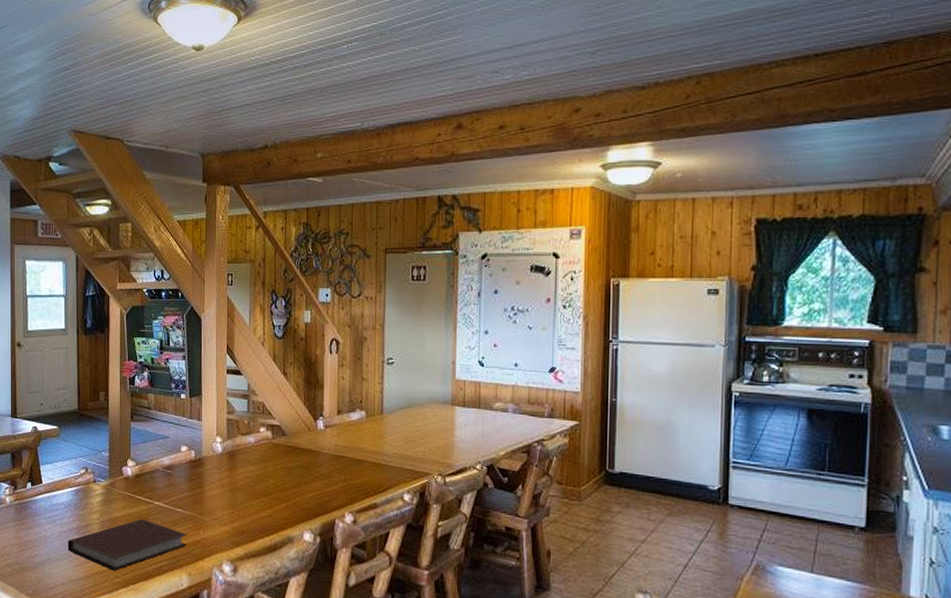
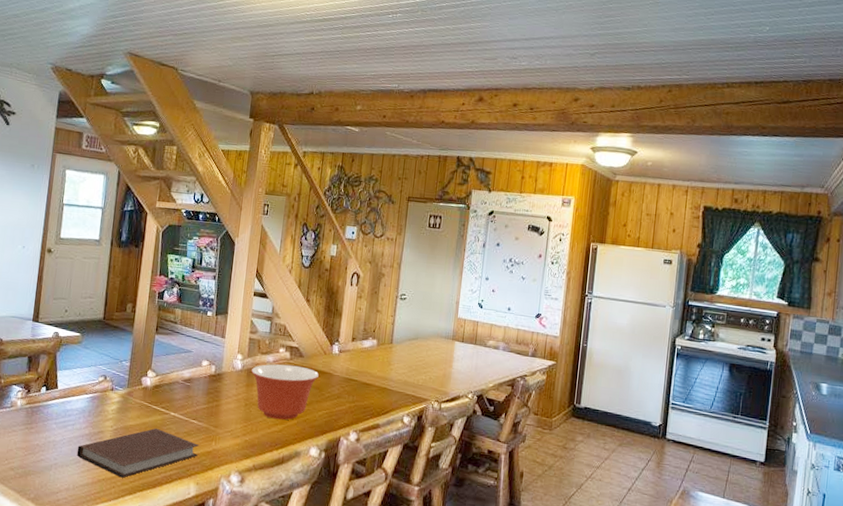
mixing bowl: none [233,444,306,504] -> present [251,364,320,420]

